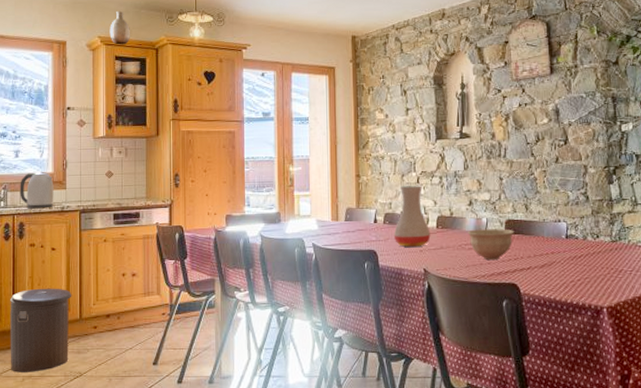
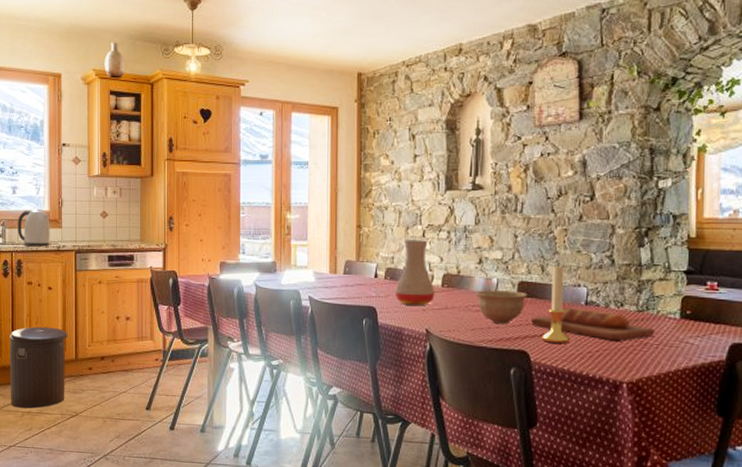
bread loaf: none [519,241,628,270] -> present [531,307,656,341]
candle holder: none [529,202,554,276] -> present [542,264,570,344]

